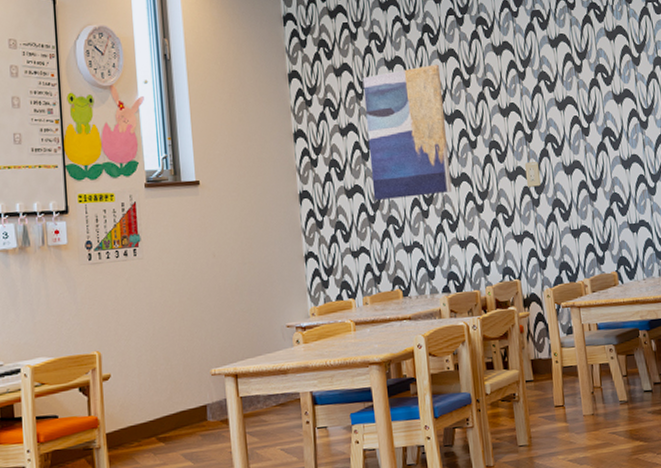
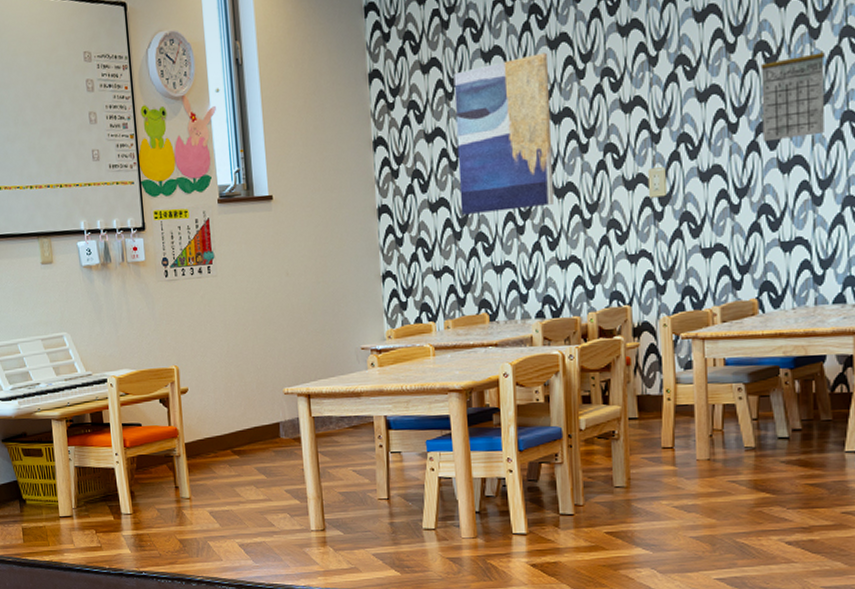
calendar: none [601,72,651,144] -> present [761,49,825,142]

